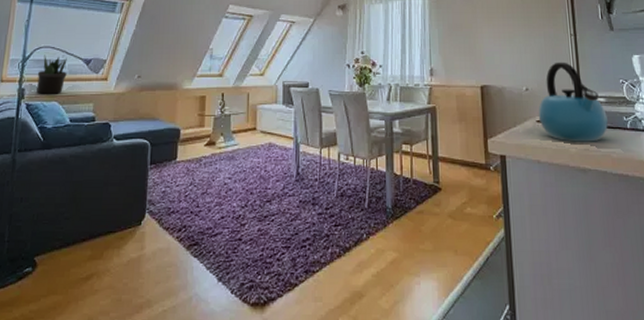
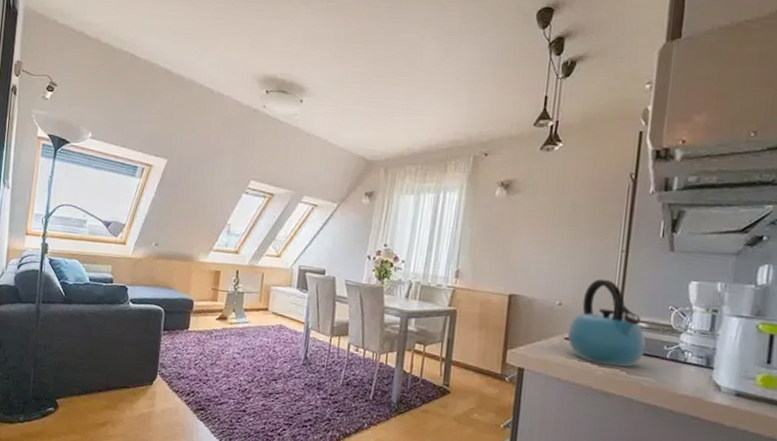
planter: present [36,55,67,94] -> none [59,212,88,253]

